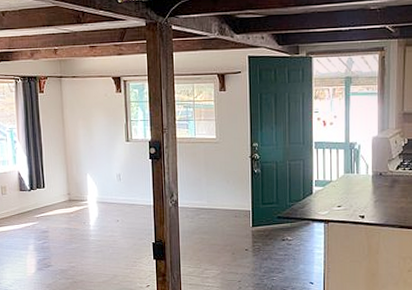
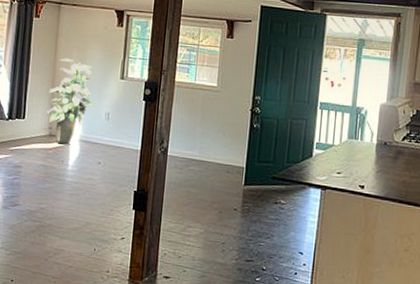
indoor plant: none [63,127,106,206] -> present [47,58,95,144]

